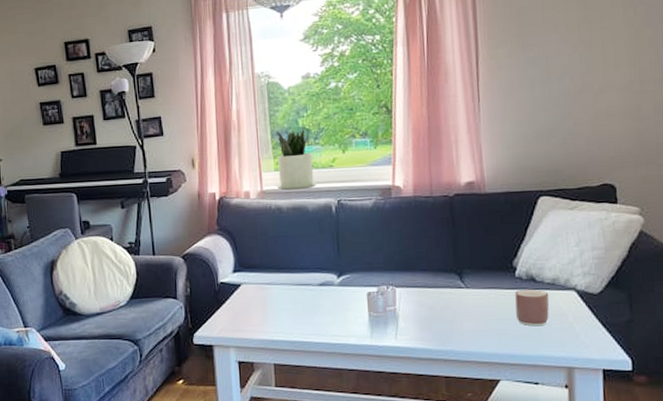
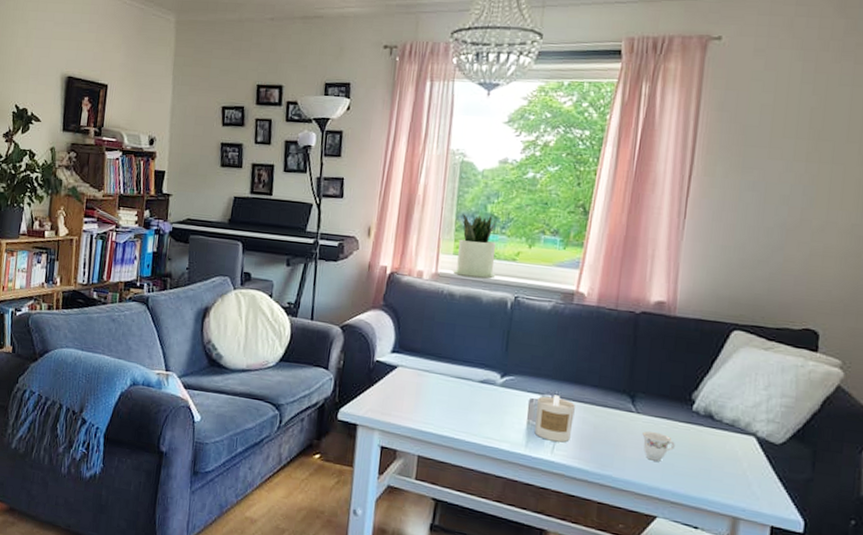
candle: none [375,285,411,328] -> present [534,395,575,443]
teacup: none [474,303,505,329] -> present [642,431,675,462]
mug: present [514,289,550,327] -> none [685,425,726,468]

